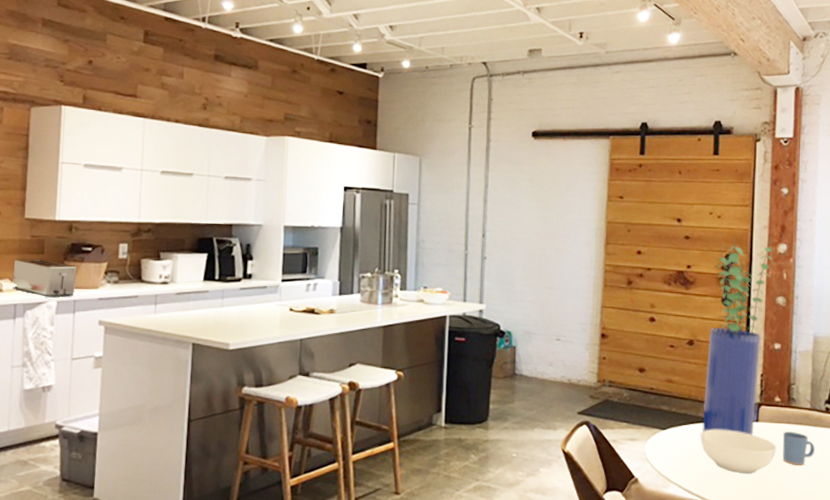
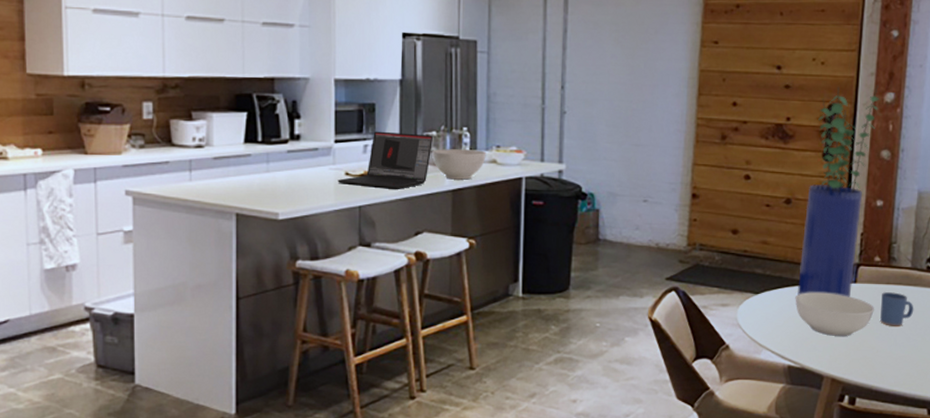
toaster: present [12,258,76,298] -> none [18,120,94,165]
laptop: none [282,272,369,324] -> present [337,131,434,189]
bowl: none [366,289,415,317] -> present [431,149,486,180]

